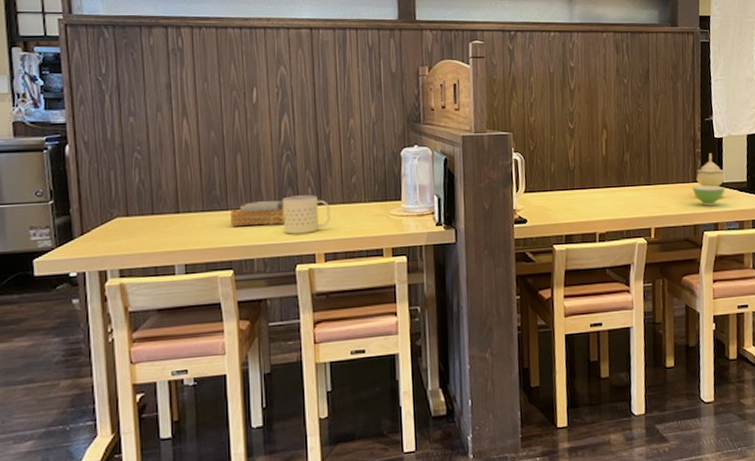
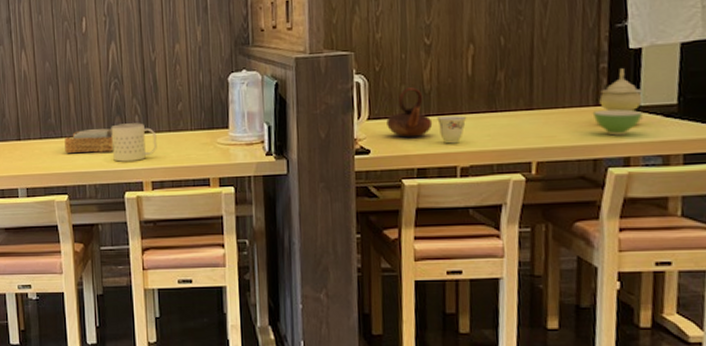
teapot: none [540,165,577,208] -> present [386,87,433,138]
teacup: none [580,189,603,214] -> present [437,116,467,144]

